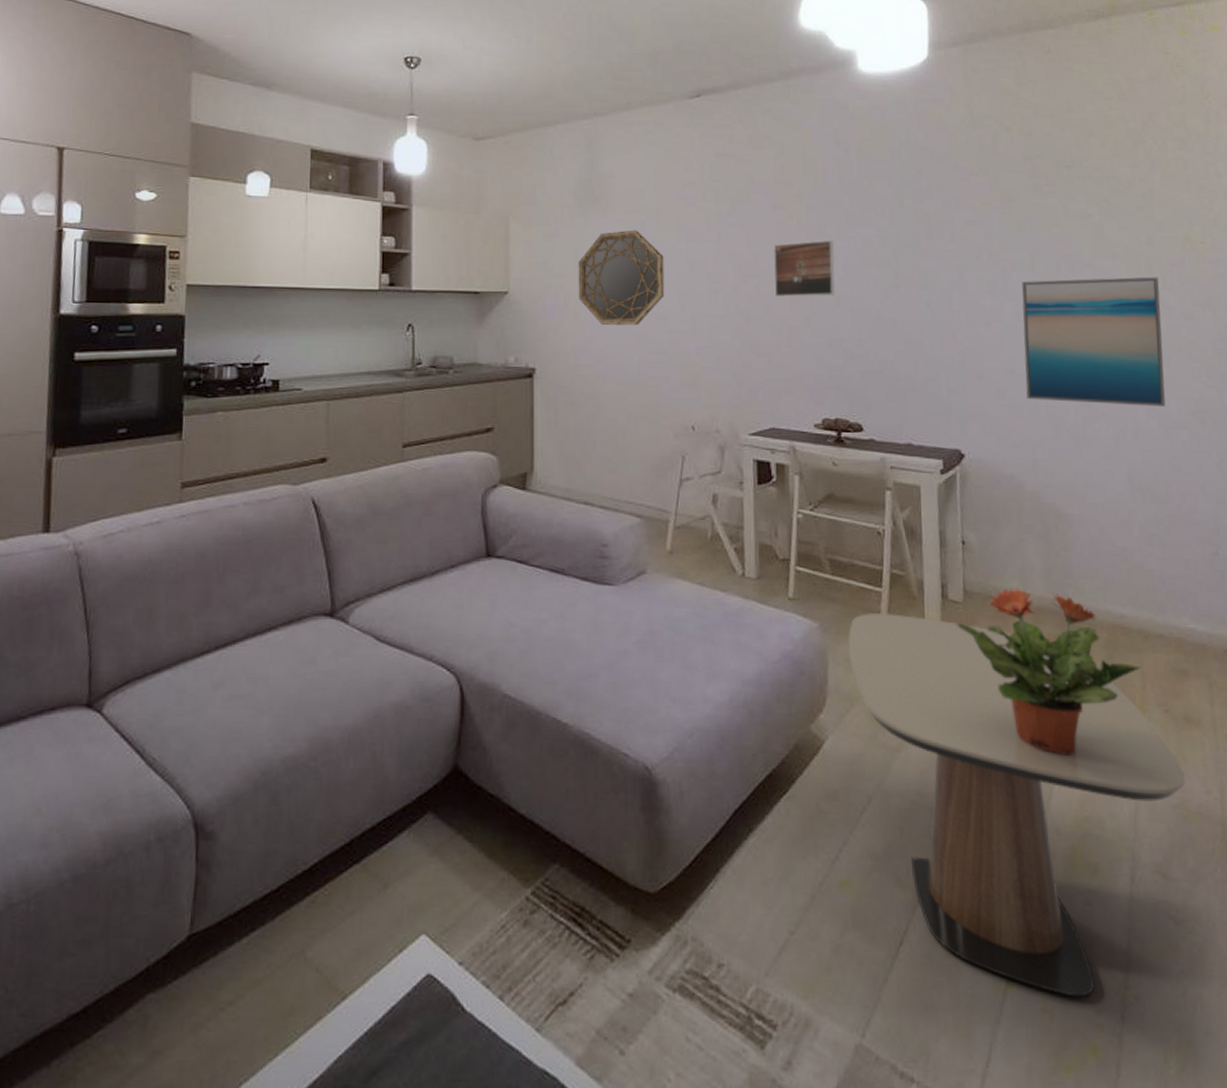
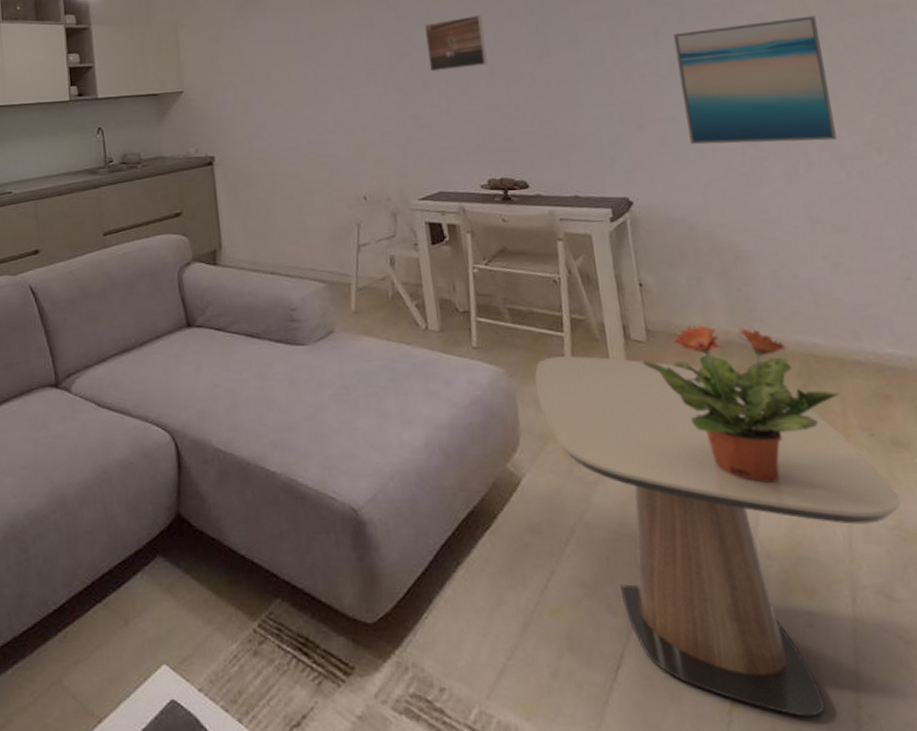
home mirror: present [578,230,665,326] -> none [243,25,326,112]

